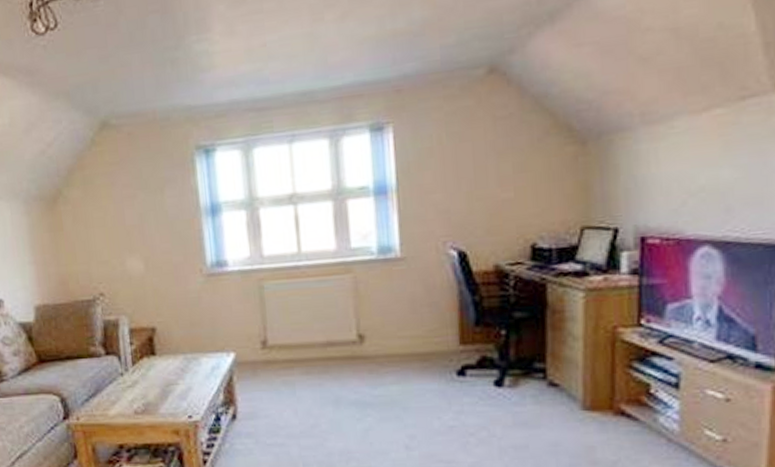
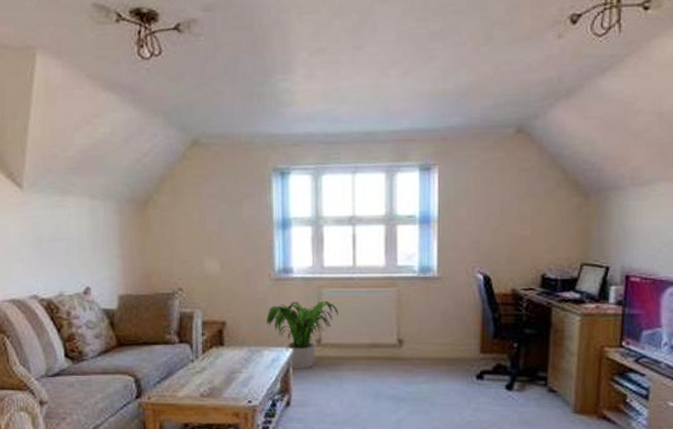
potted plant: none [201,296,285,376] -> present [266,302,338,369]

